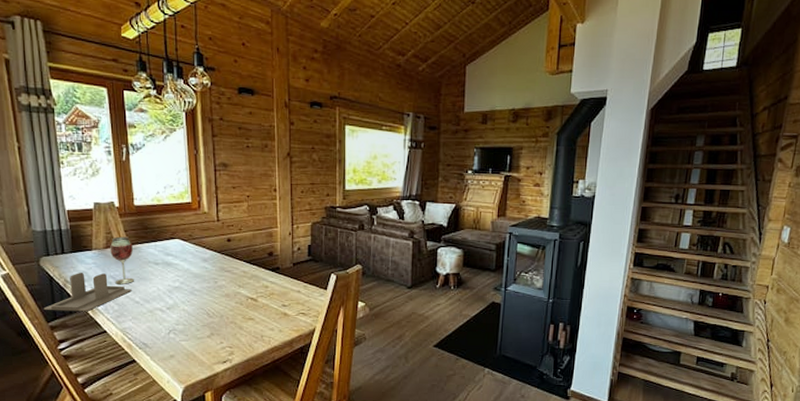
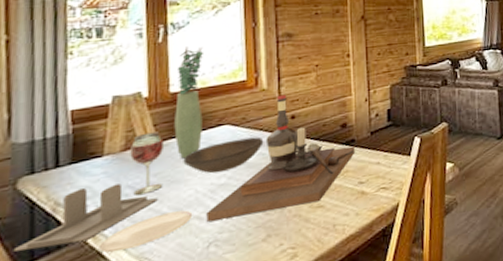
plate: none [95,302,157,324] -> present [98,210,193,253]
vase: none [138,166,160,262] -> present [174,46,204,159]
bowl: none [147,252,207,277] -> present [183,136,264,173]
wine bottle: none [166,219,280,315] -> present [206,94,356,222]

